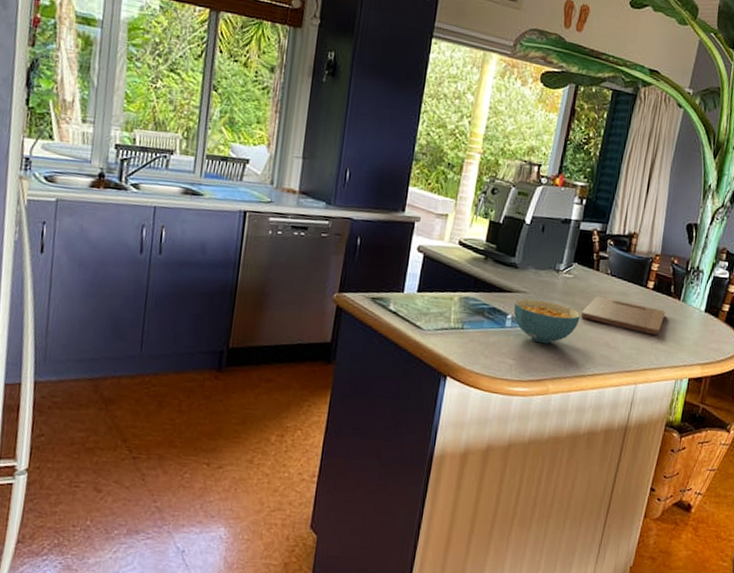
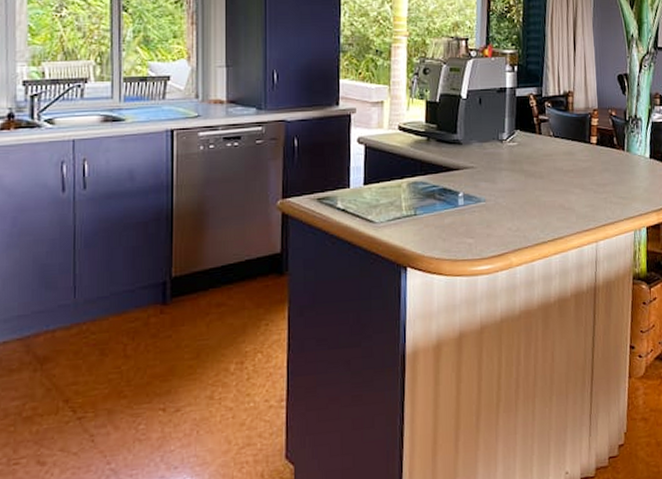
cereal bowl: present [513,298,581,344] -> none [464,173,531,217]
cutting board: present [580,295,666,336] -> none [531,159,613,190]

